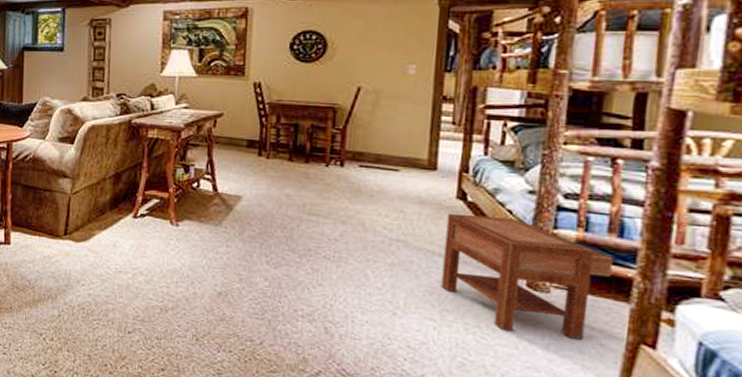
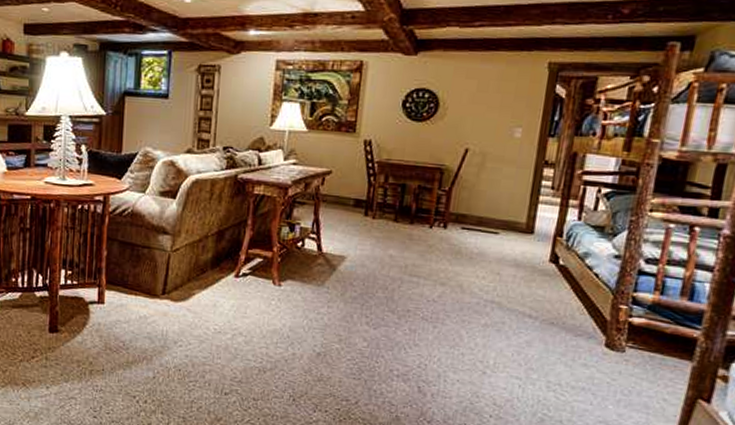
nightstand: present [441,213,613,340] -> none [528,275,682,396]

